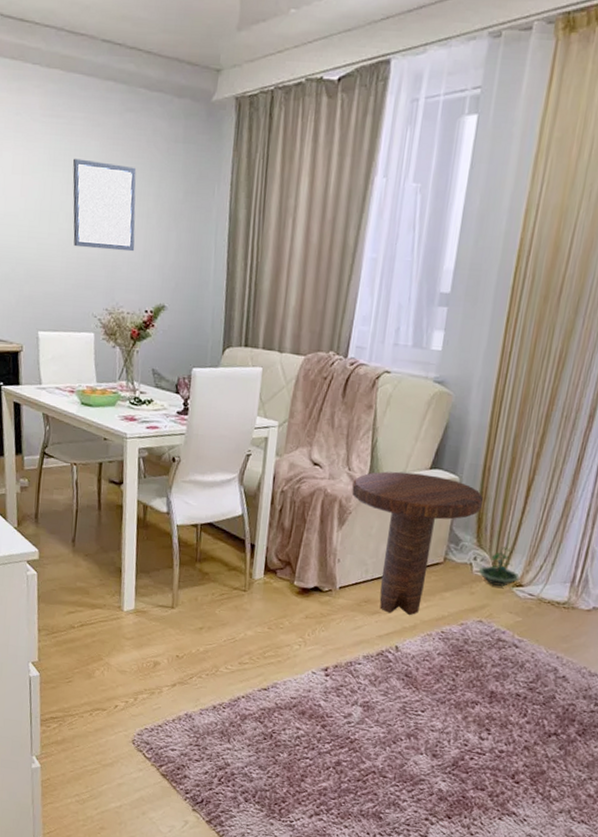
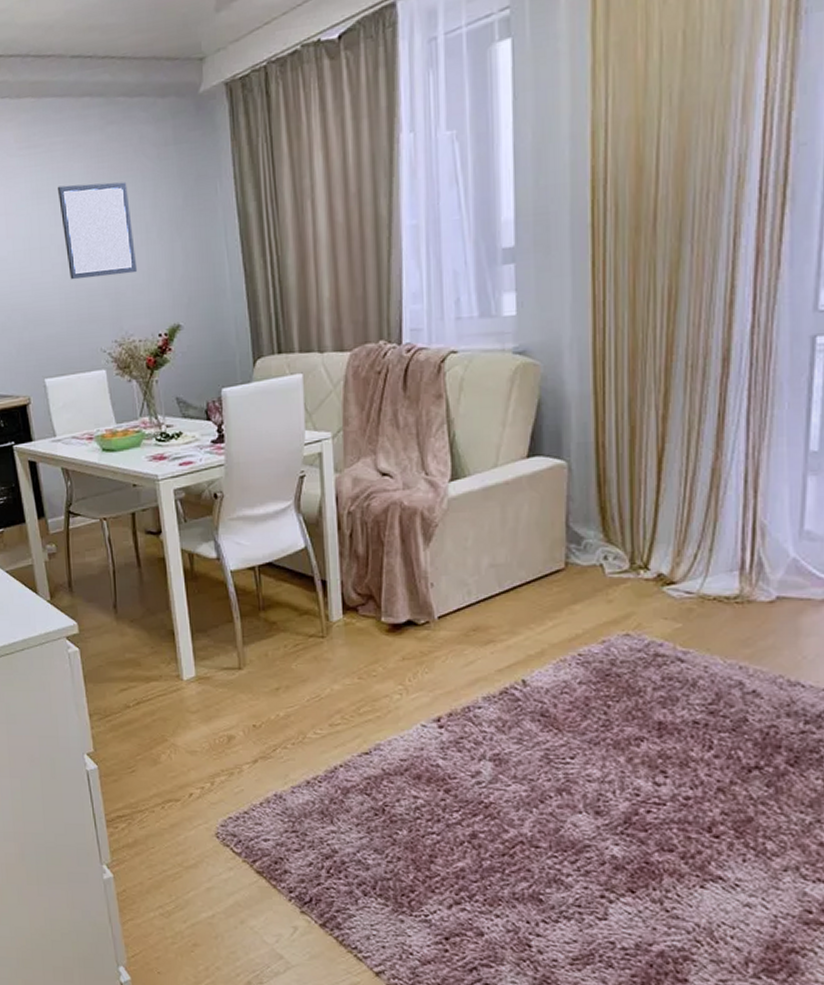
side table: present [351,471,484,616] -> none [434,464,603,640]
terrarium: present [479,547,520,587] -> none [614,538,669,587]

